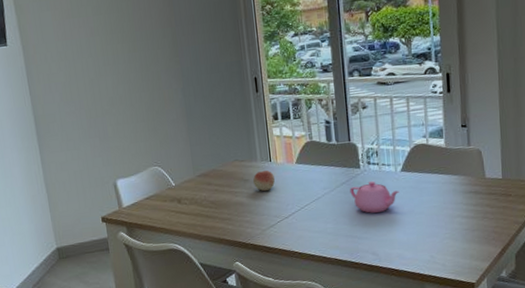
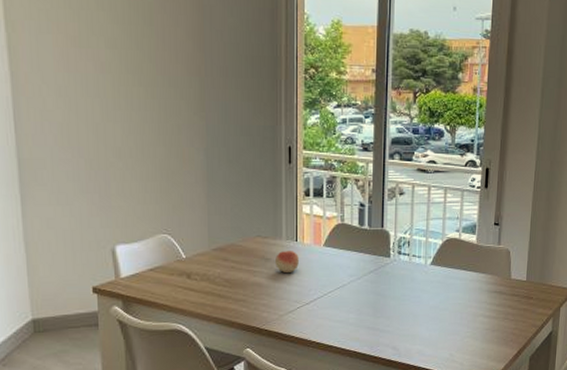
teapot: present [349,181,399,213] -> none [377,272,427,306]

